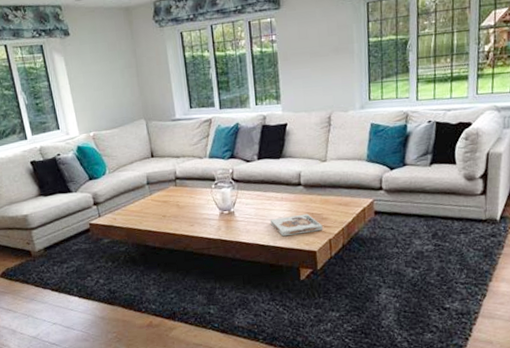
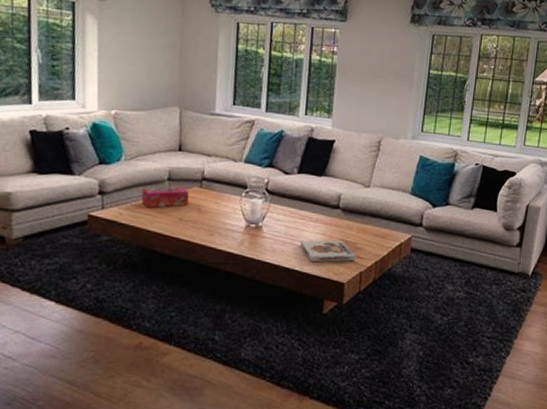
tissue box: none [127,188,168,210] -> present [141,186,189,208]

